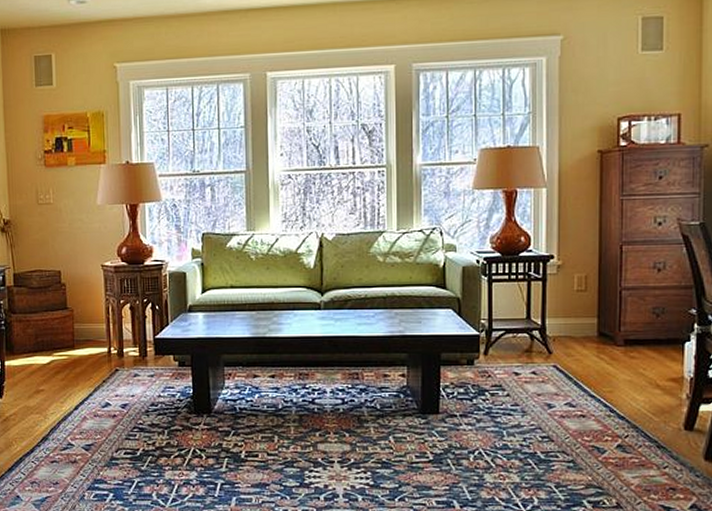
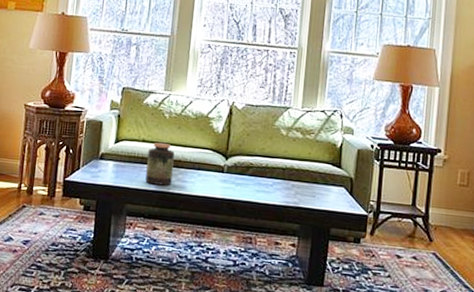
jar: none [238,286,267,331] -> present [145,142,175,186]

